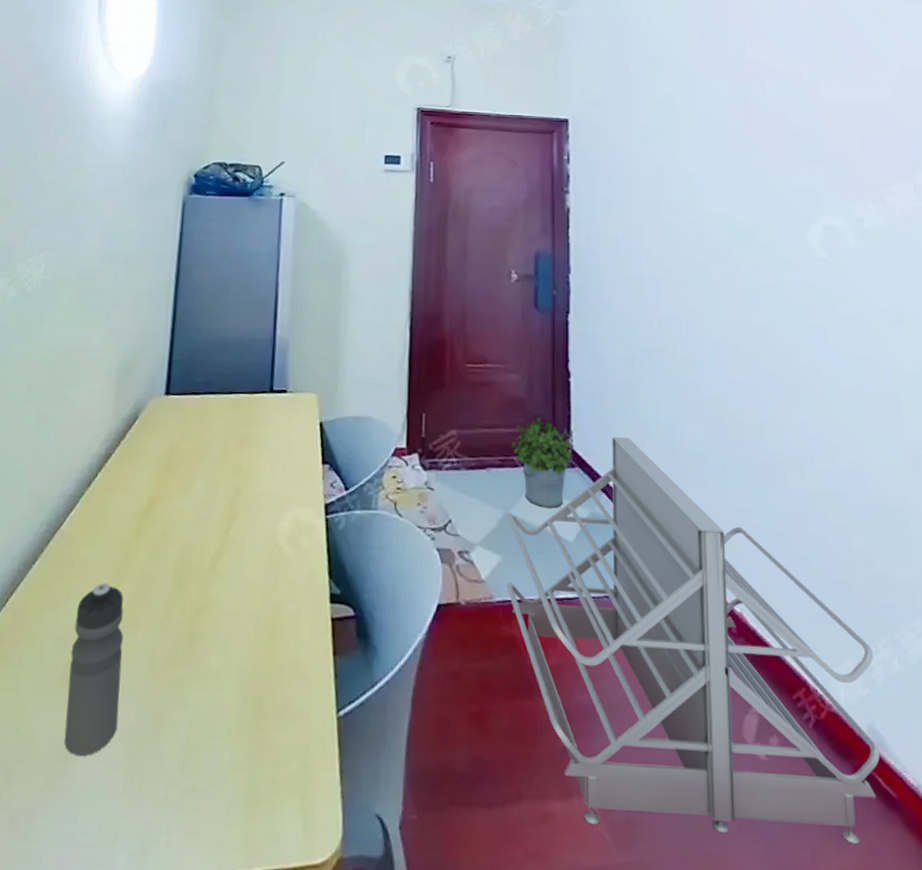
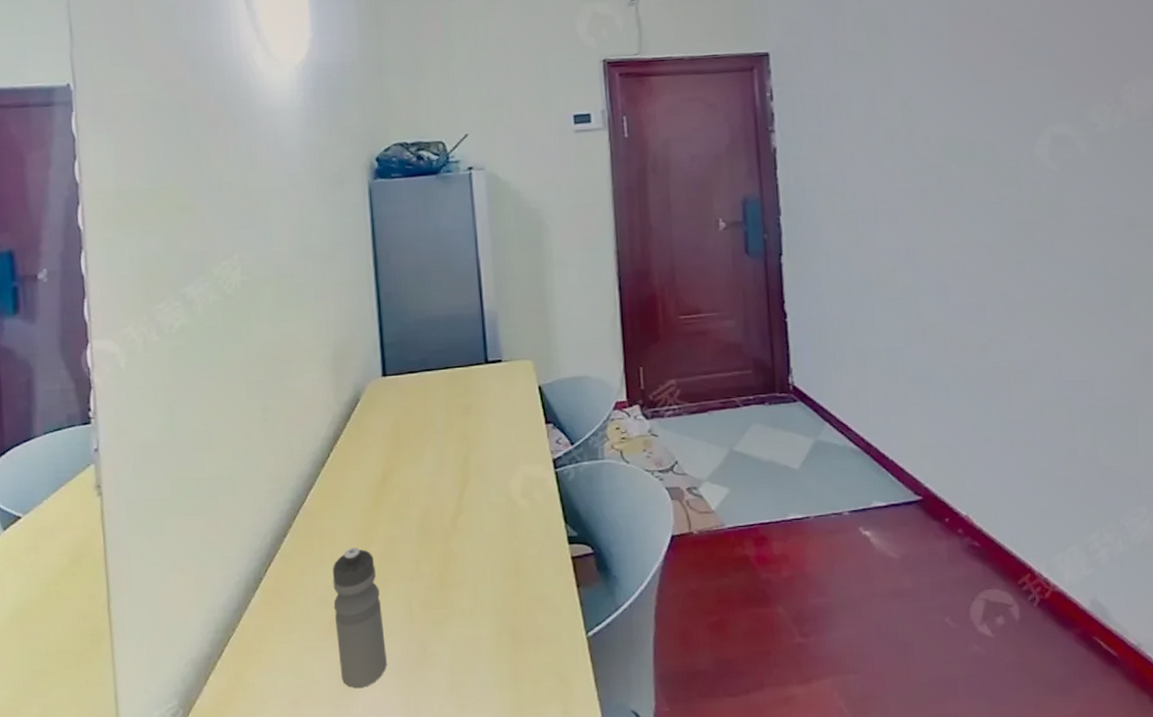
shoe rack: present [506,436,881,844] -> none [731,368,1103,702]
potted plant: present [511,418,574,509] -> none [731,359,795,442]

